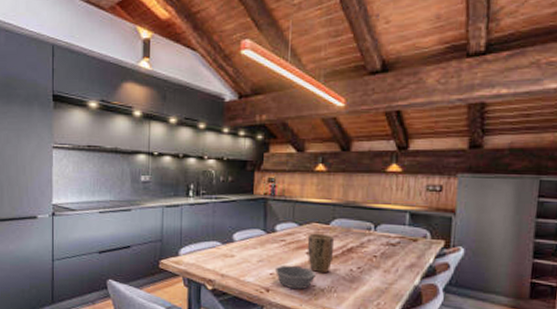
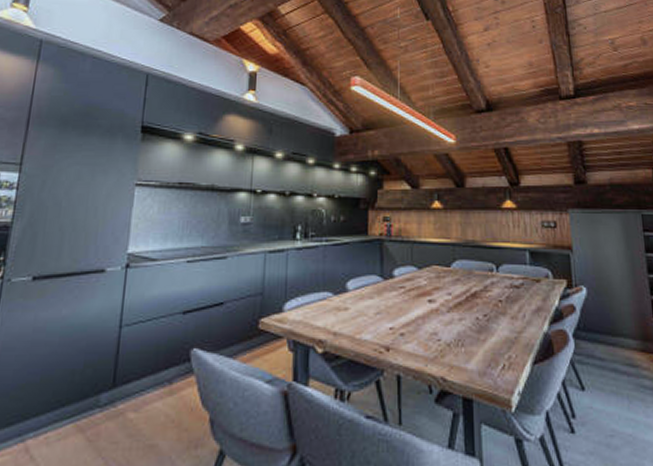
bowl: present [274,264,317,290] -> none [394,316,441,346]
plant pot: present [307,233,335,272] -> none [428,277,458,323]

